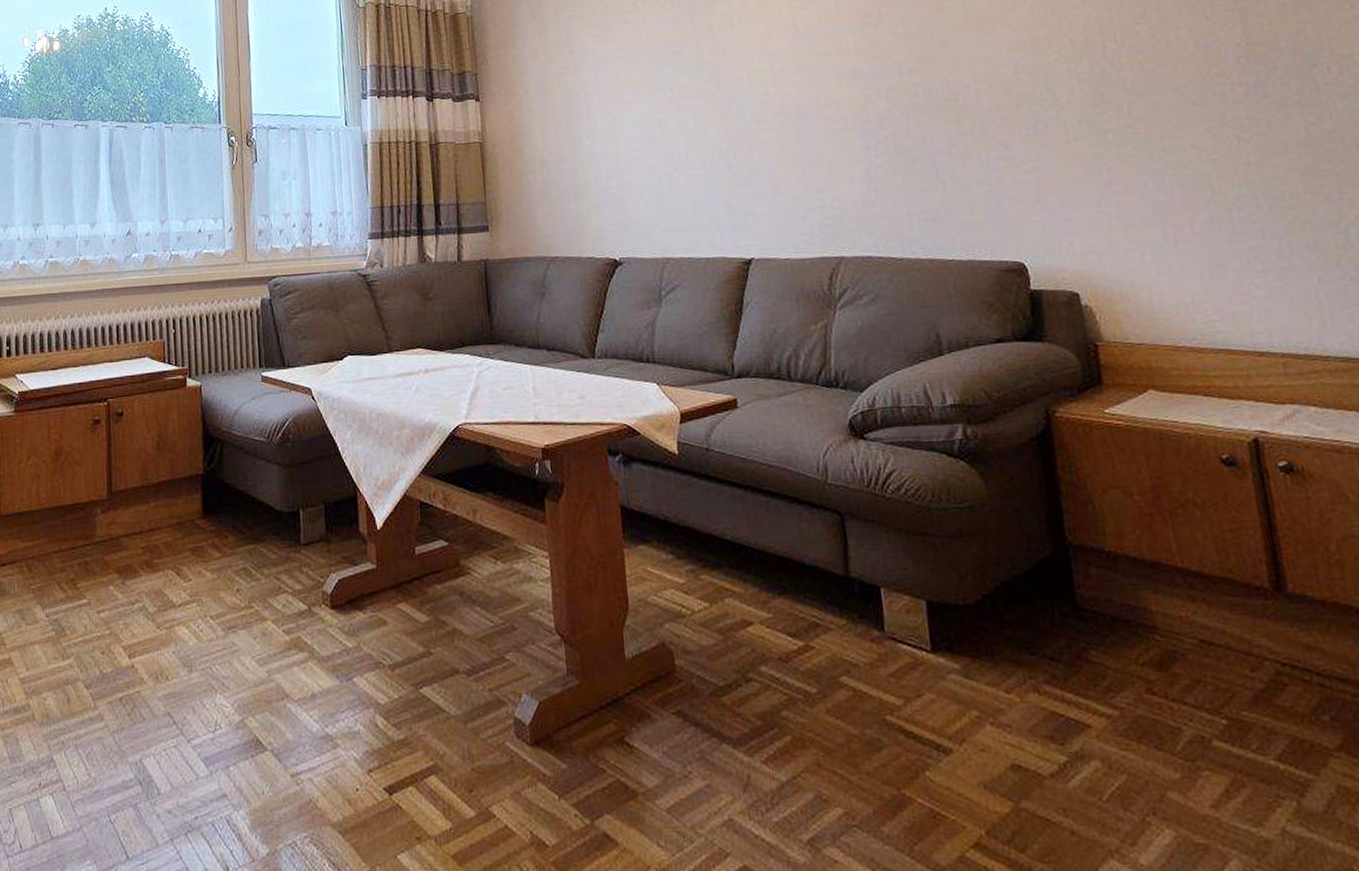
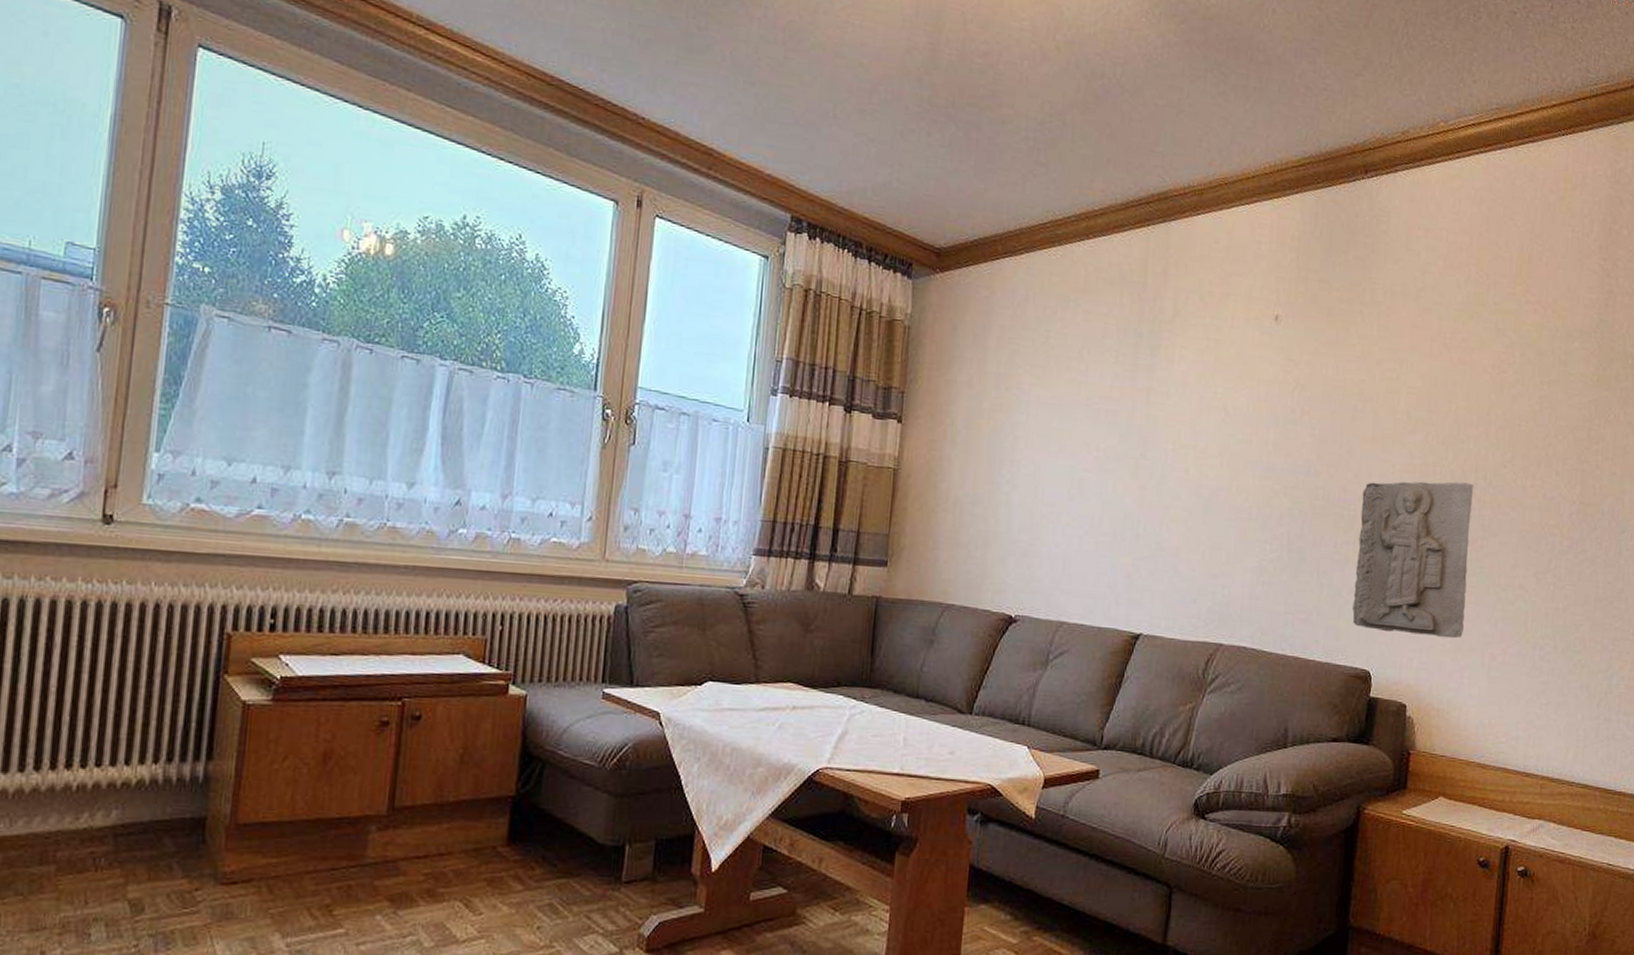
relief sculpture: none [968,48,1132,219] -> present [1352,481,1474,639]

